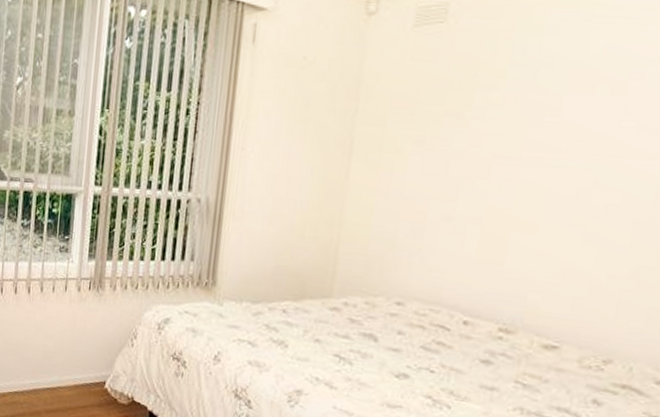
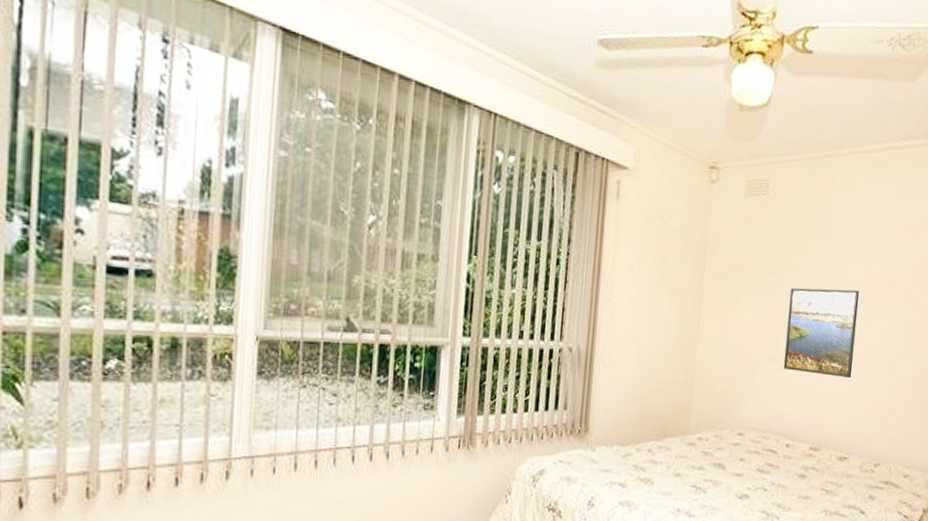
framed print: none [462,132,586,246] -> present [783,287,859,378]

